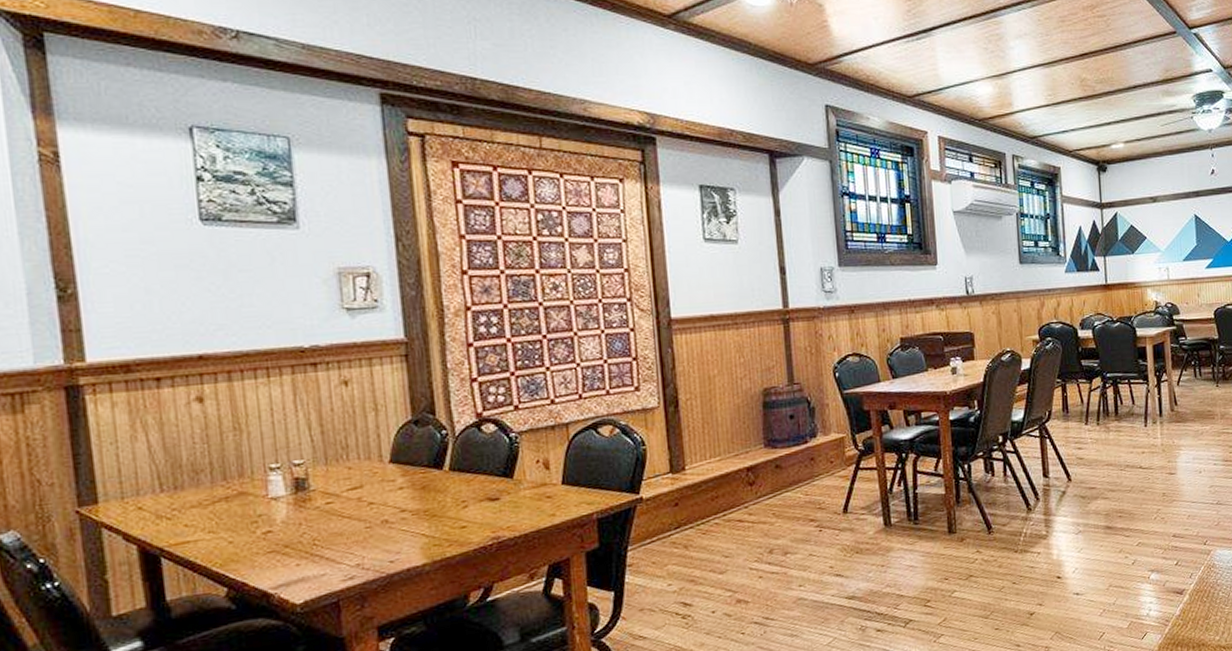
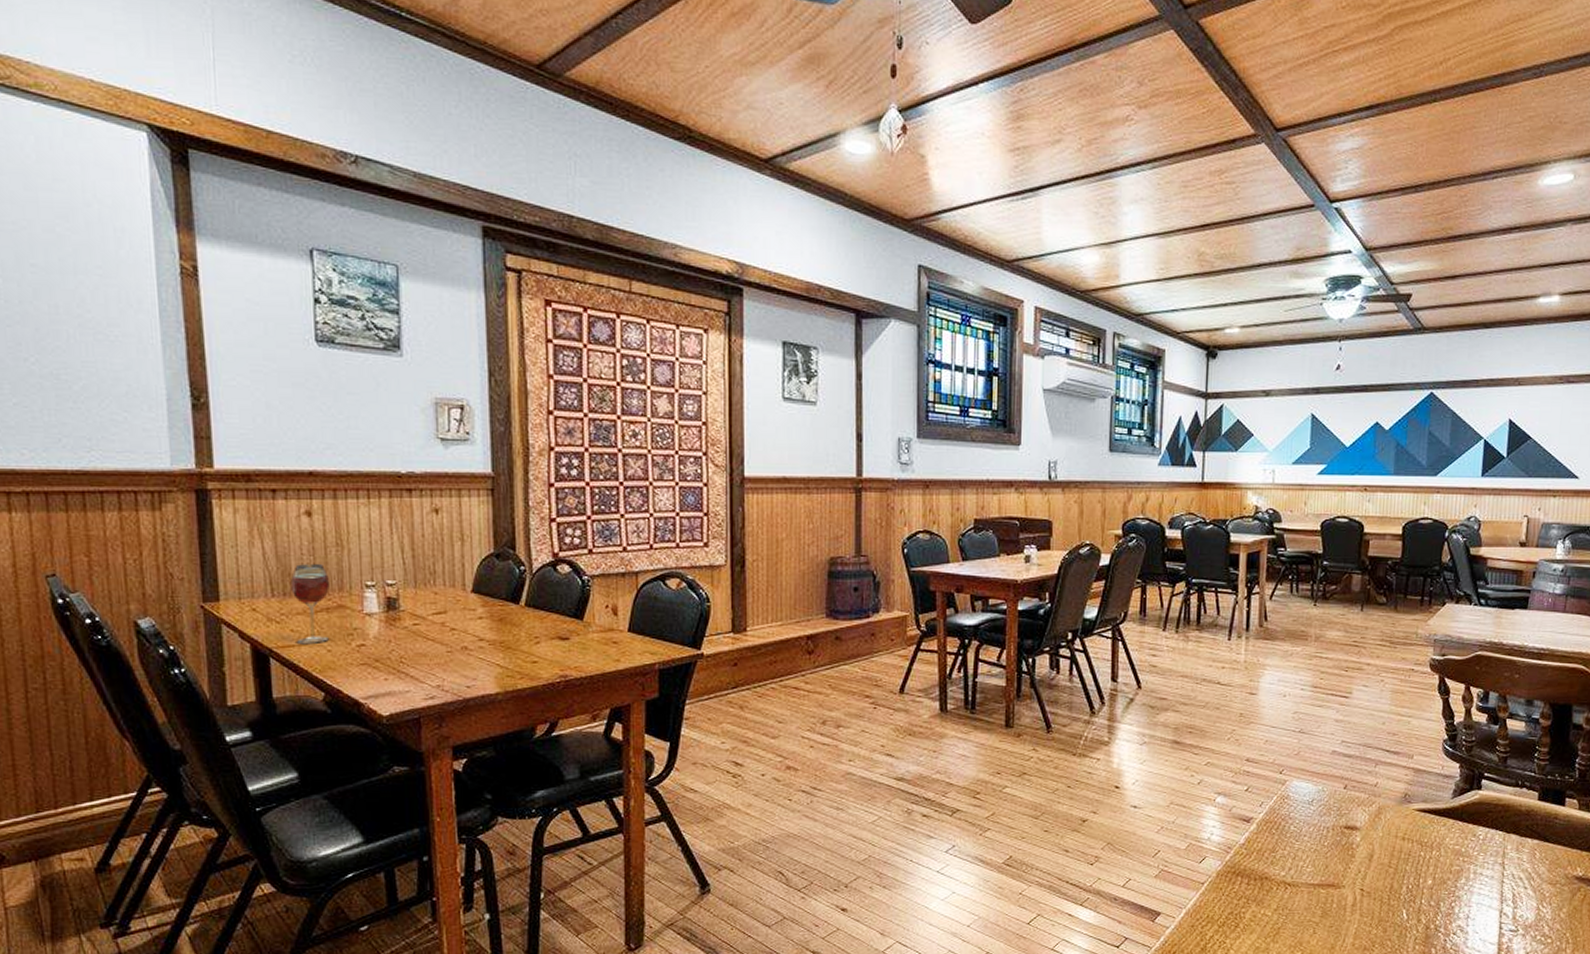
wineglass: none [182,450,230,539] -> present [290,563,330,643]

